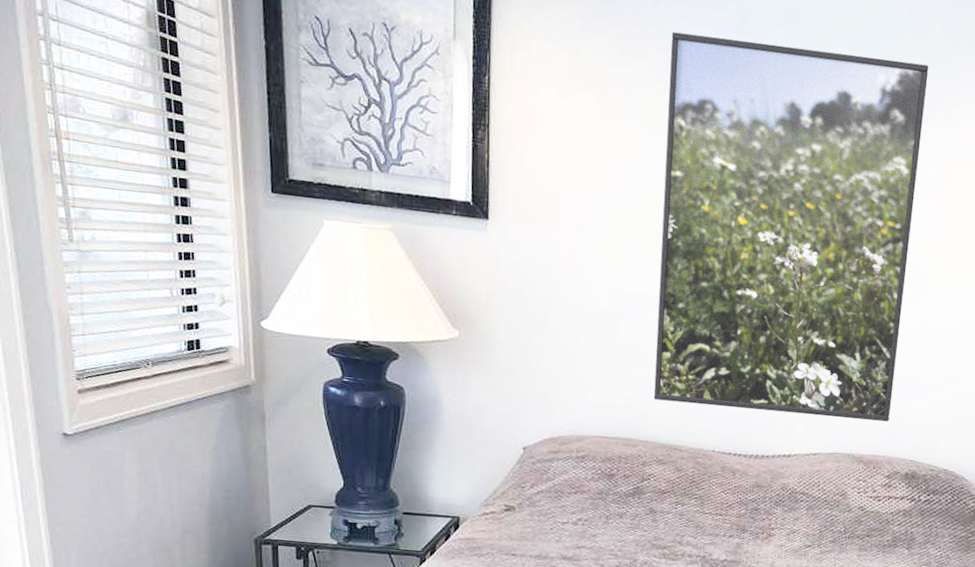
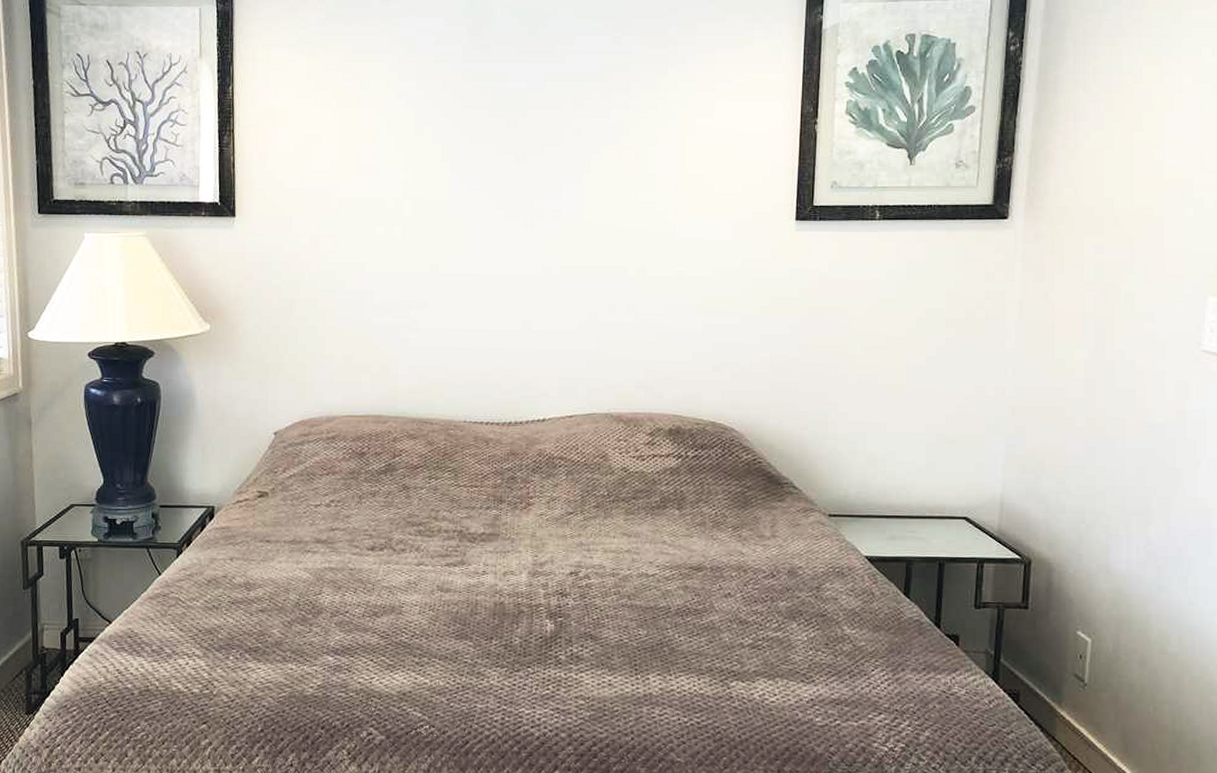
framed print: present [653,32,929,422] -> none [401,22,659,378]

